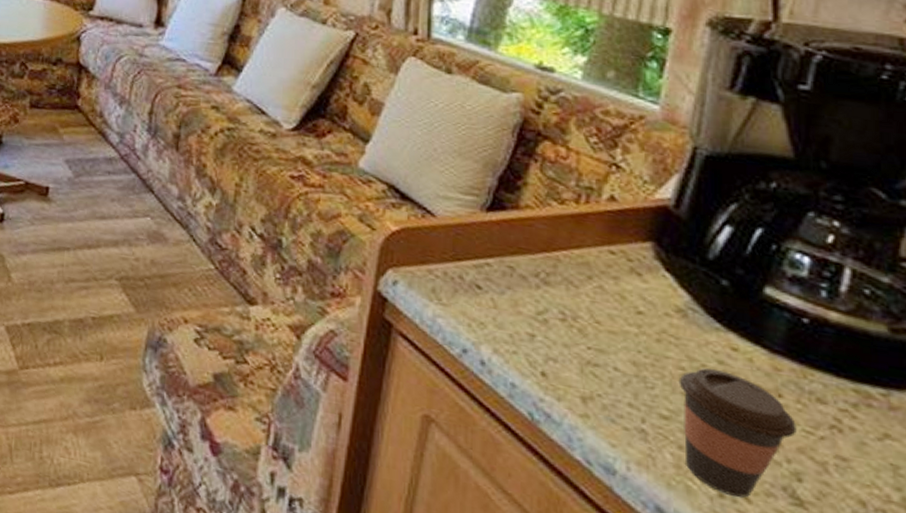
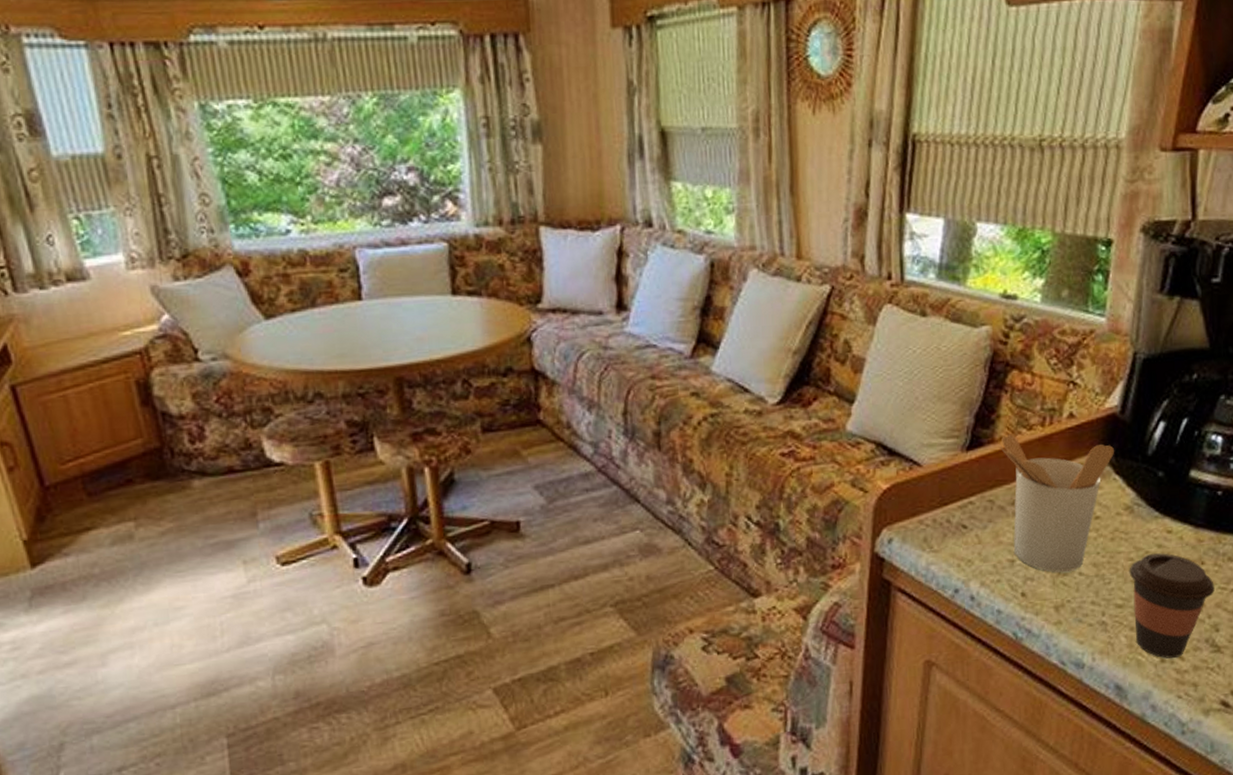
utensil holder: none [523,203,666,364] -> present [998,434,1115,573]

